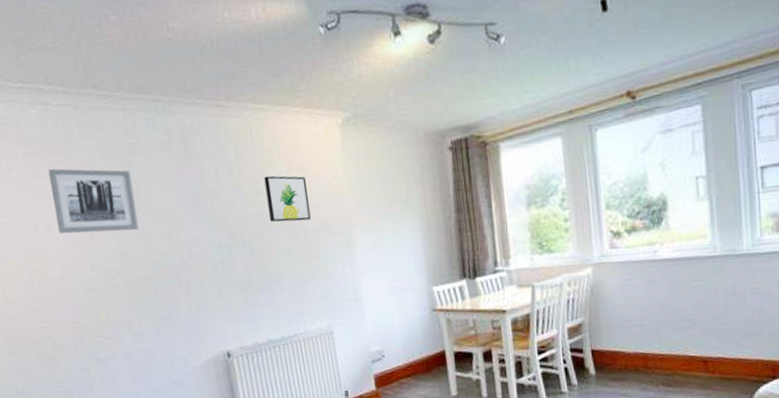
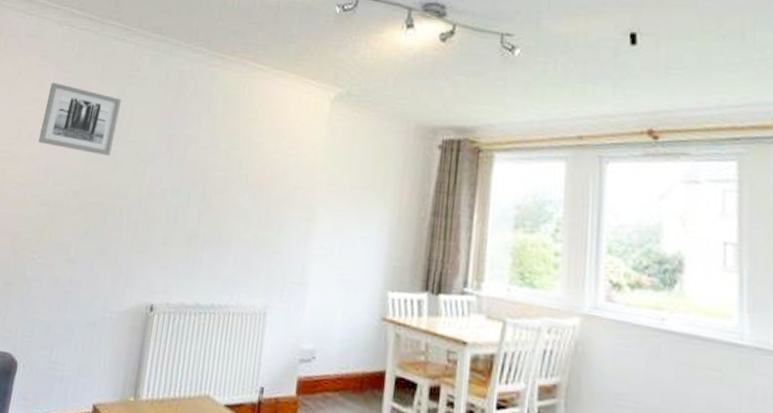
wall art: present [264,175,311,222] -> none [237,133,284,186]

